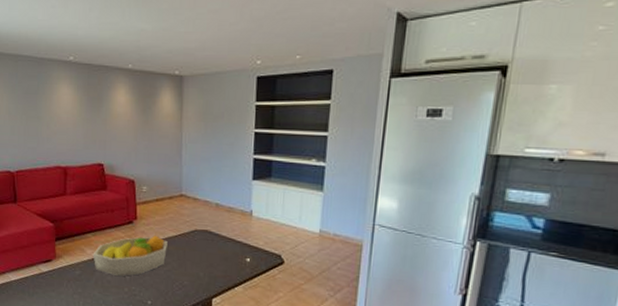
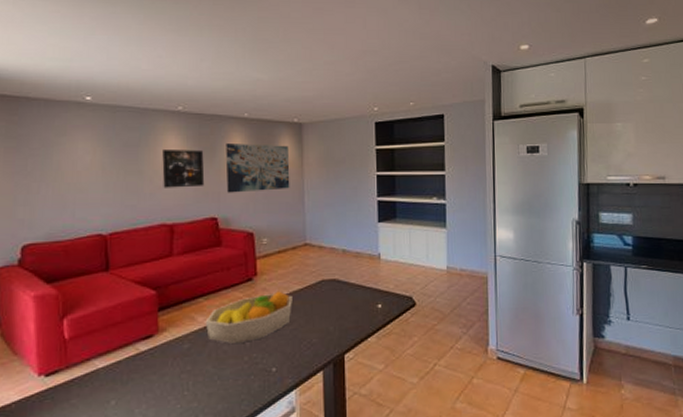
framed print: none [57,98,93,135] -> present [162,150,205,188]
wall art: none [111,93,170,142] -> present [225,142,290,193]

